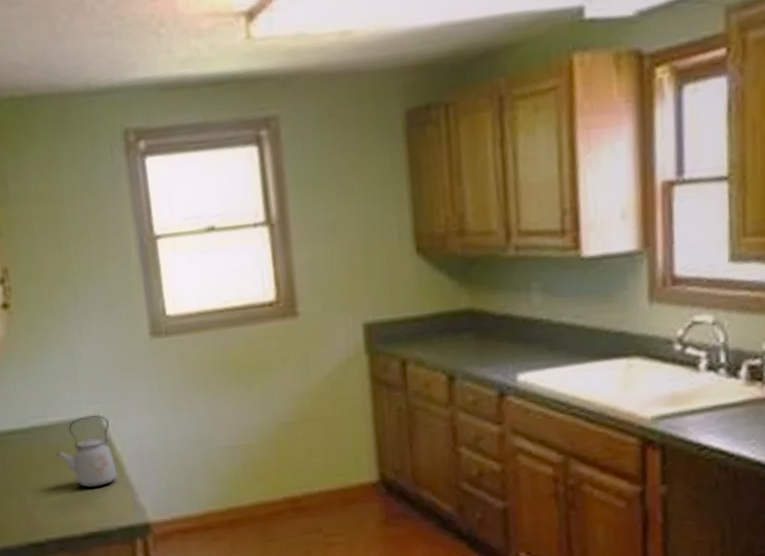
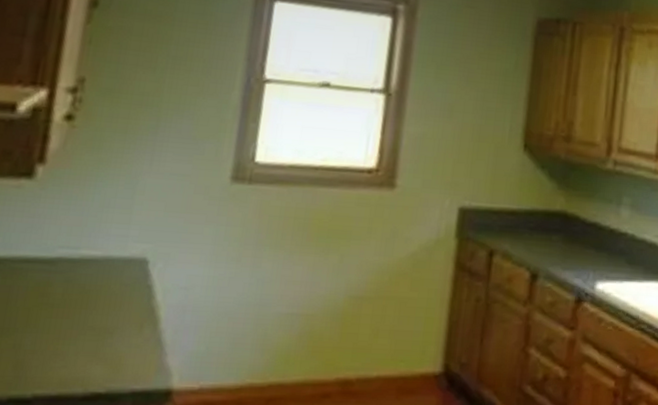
kettle: present [56,414,117,488] -> none [78,255,156,339]

